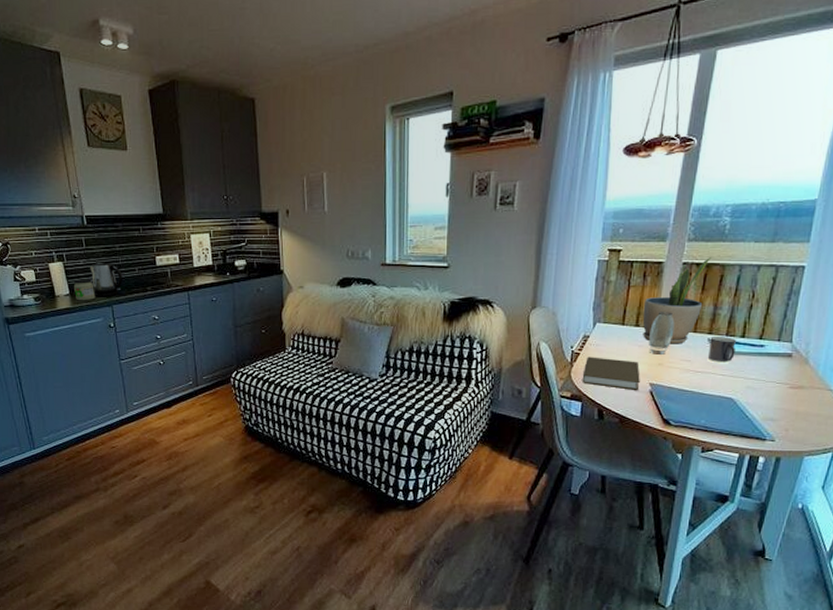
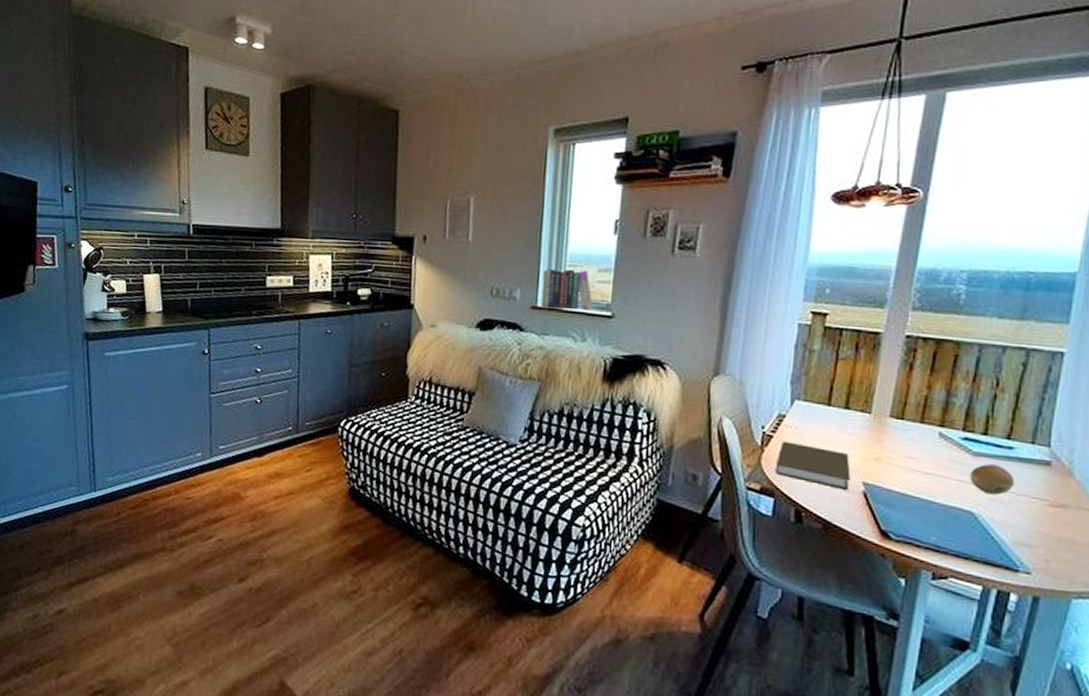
jar: present [73,279,96,301] -> none [167,295,192,321]
kettle: present [89,262,123,297] -> none [189,277,226,319]
books: none [389,229,432,265] -> present [541,269,593,311]
potted plant: present [642,258,712,344] -> none [854,332,943,436]
vase: present [649,312,675,355] -> none [862,393,896,447]
mug: present [707,337,737,364] -> none [938,430,977,467]
fruit: none [730,360,765,384] -> present [969,464,1015,495]

